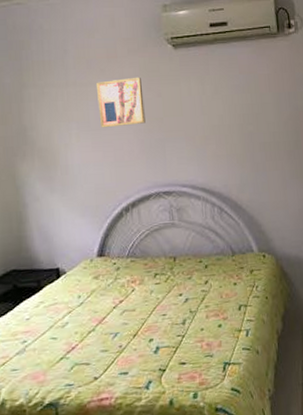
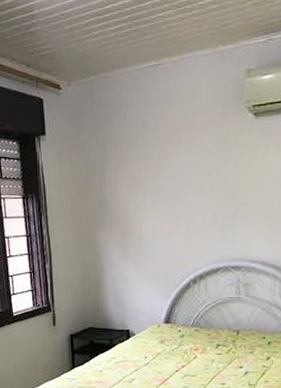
wall art: present [97,77,146,128] -> none [174,148,219,201]

